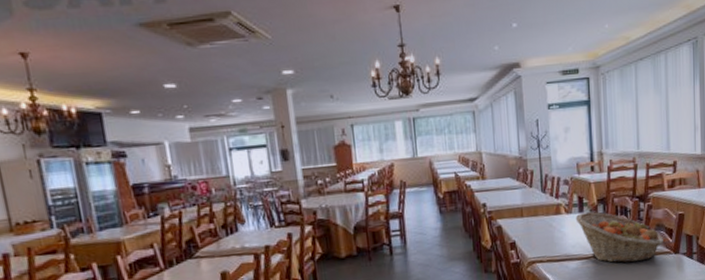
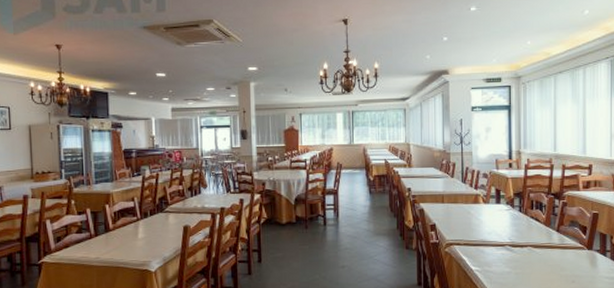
fruit basket: present [575,211,663,263] -> none [492,203,577,254]

